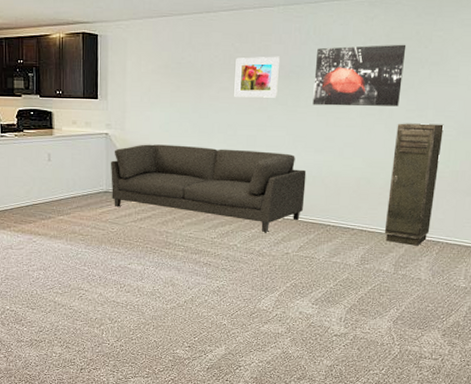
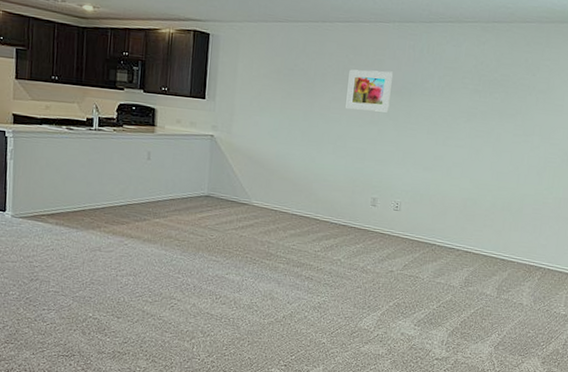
sofa: present [110,144,307,232] -> none [213,149,415,248]
wall art: present [312,44,407,107] -> none [423,67,516,130]
storage cabinet: present [384,123,444,246] -> none [488,147,549,271]

